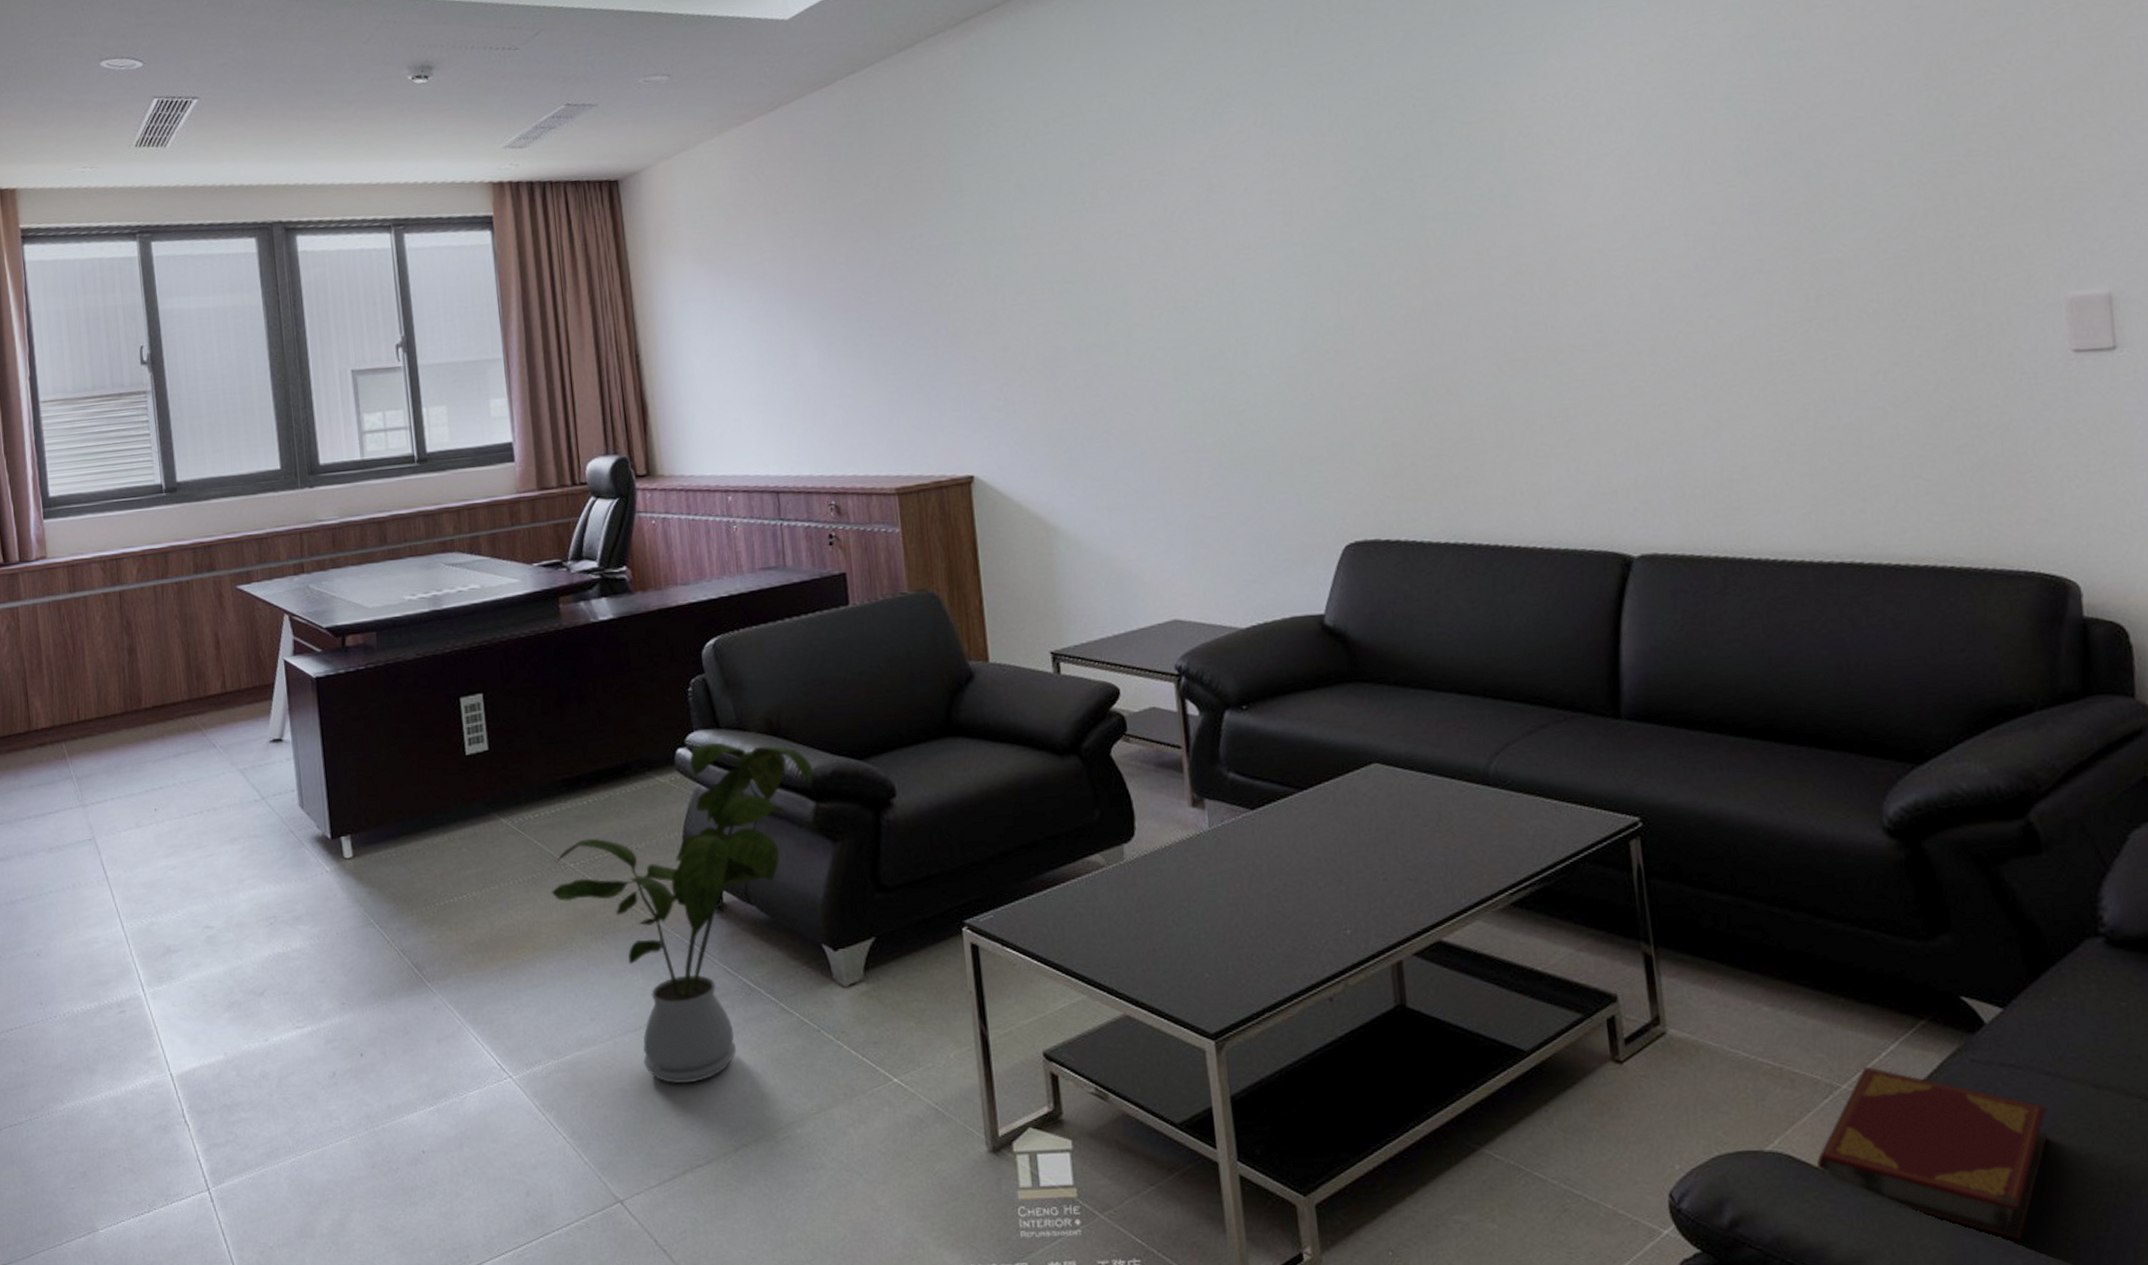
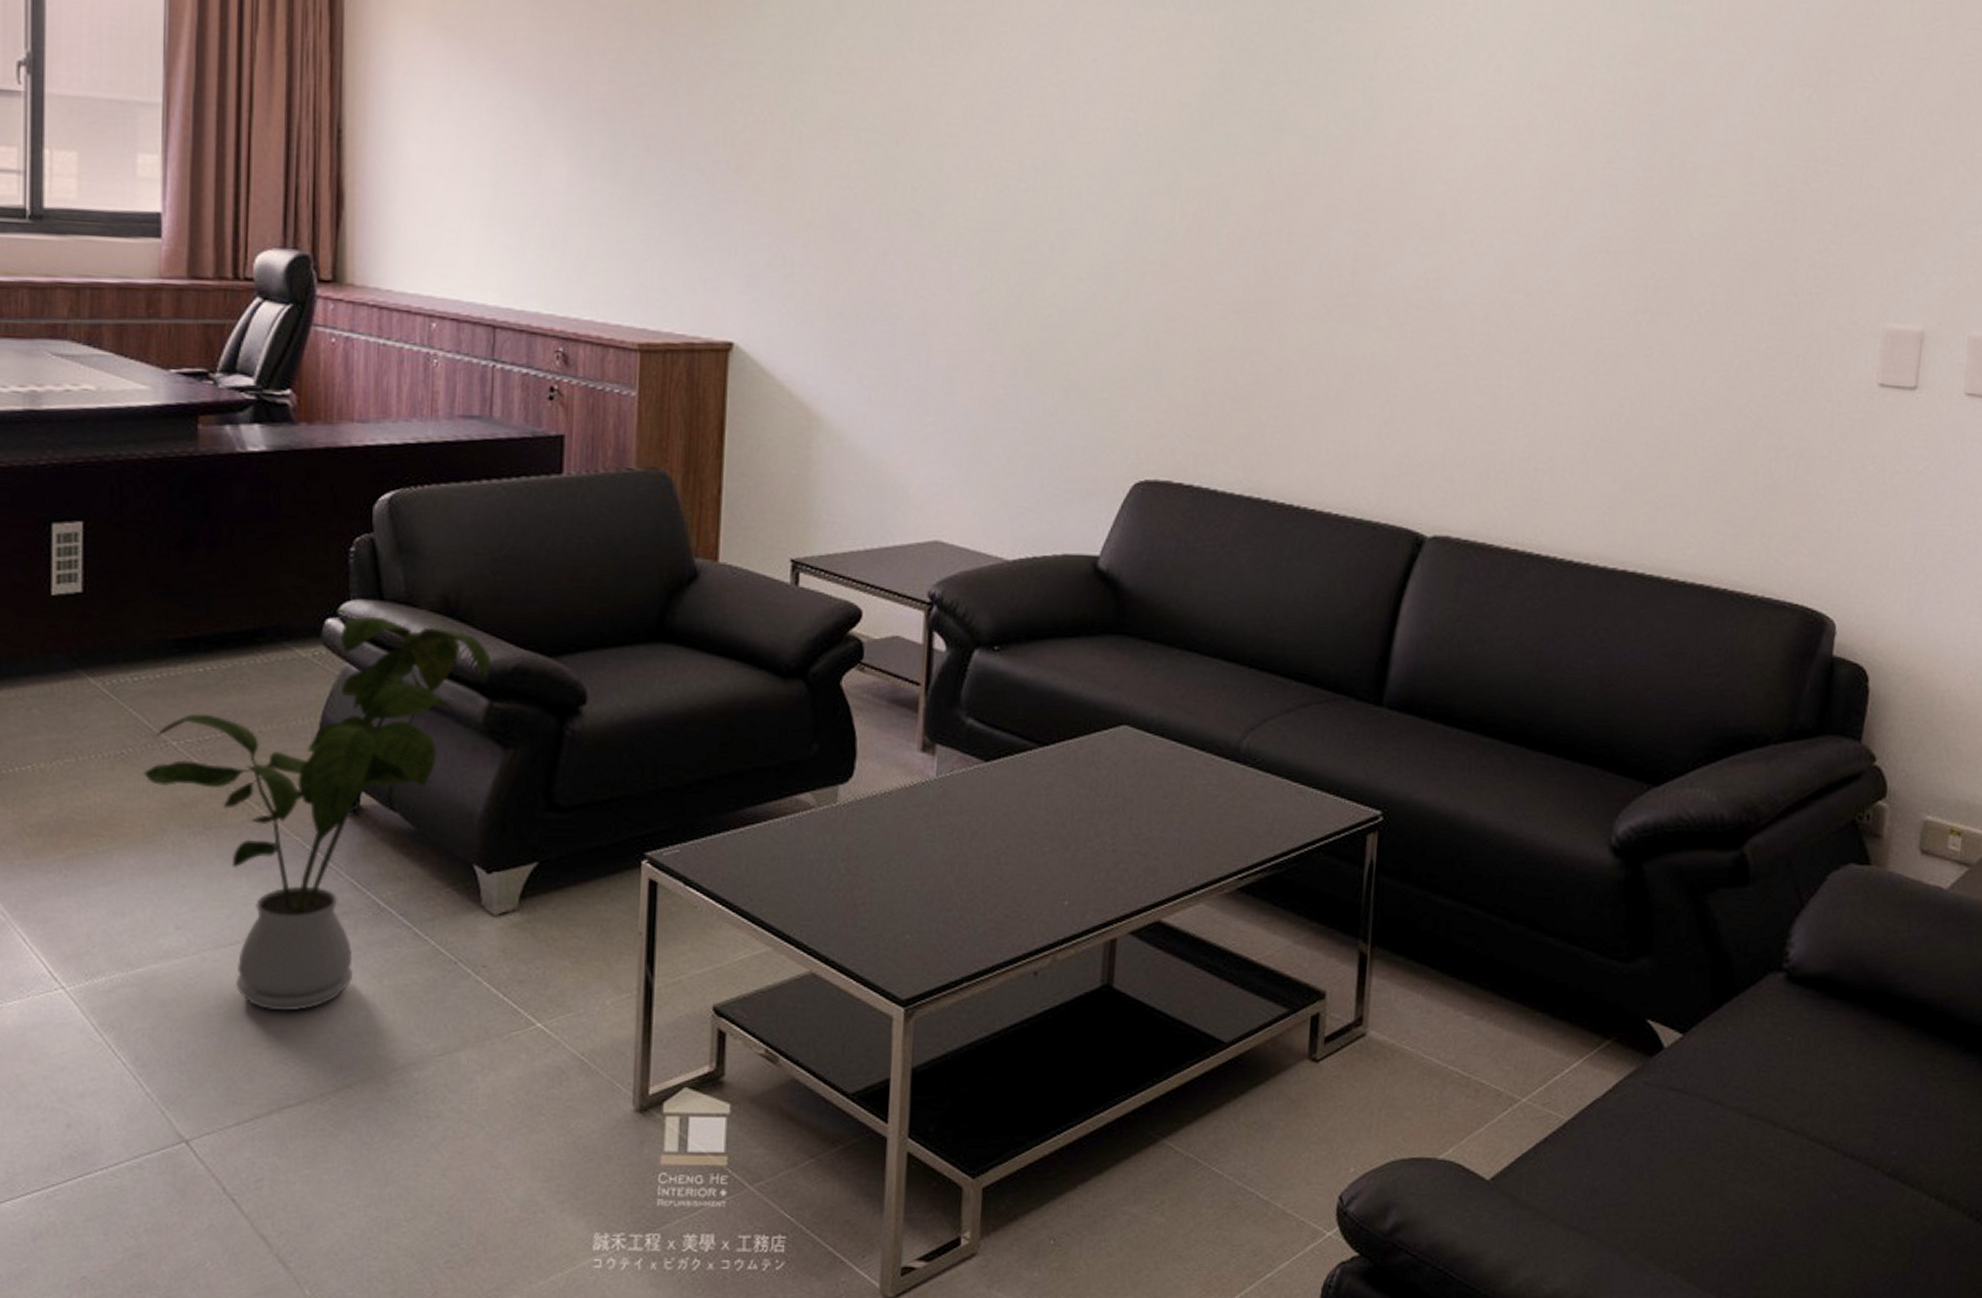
hardback book: present [1816,1066,2049,1240] -> none [1483,1082,1702,1258]

